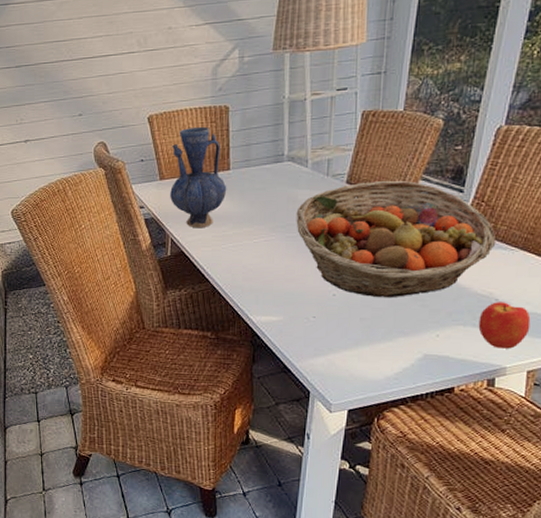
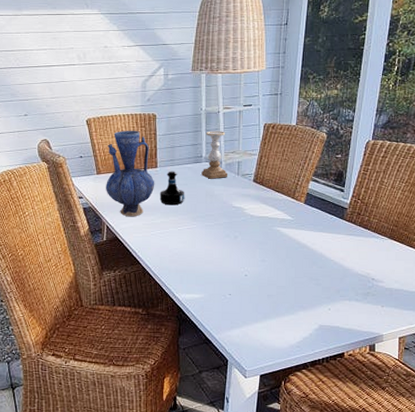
tequila bottle: none [232,173,263,214] -> present [159,171,185,205]
candle holder: none [282,122,316,182] -> present [201,131,228,179]
fruit basket: present [296,181,496,298] -> none [213,181,370,278]
apple: present [478,302,531,349] -> none [360,281,399,319]

